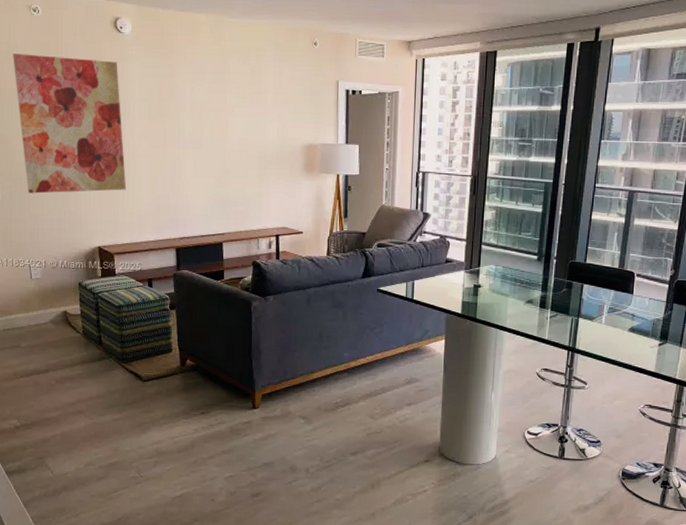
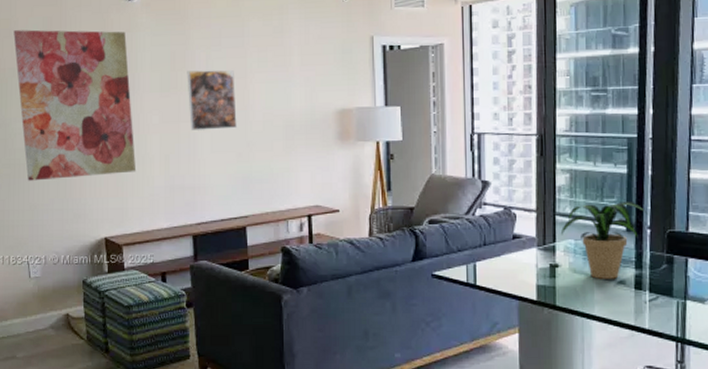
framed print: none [173,102,217,157] -> present [187,69,237,130]
potted plant: none [484,236,556,299] -> present [560,202,648,279]

